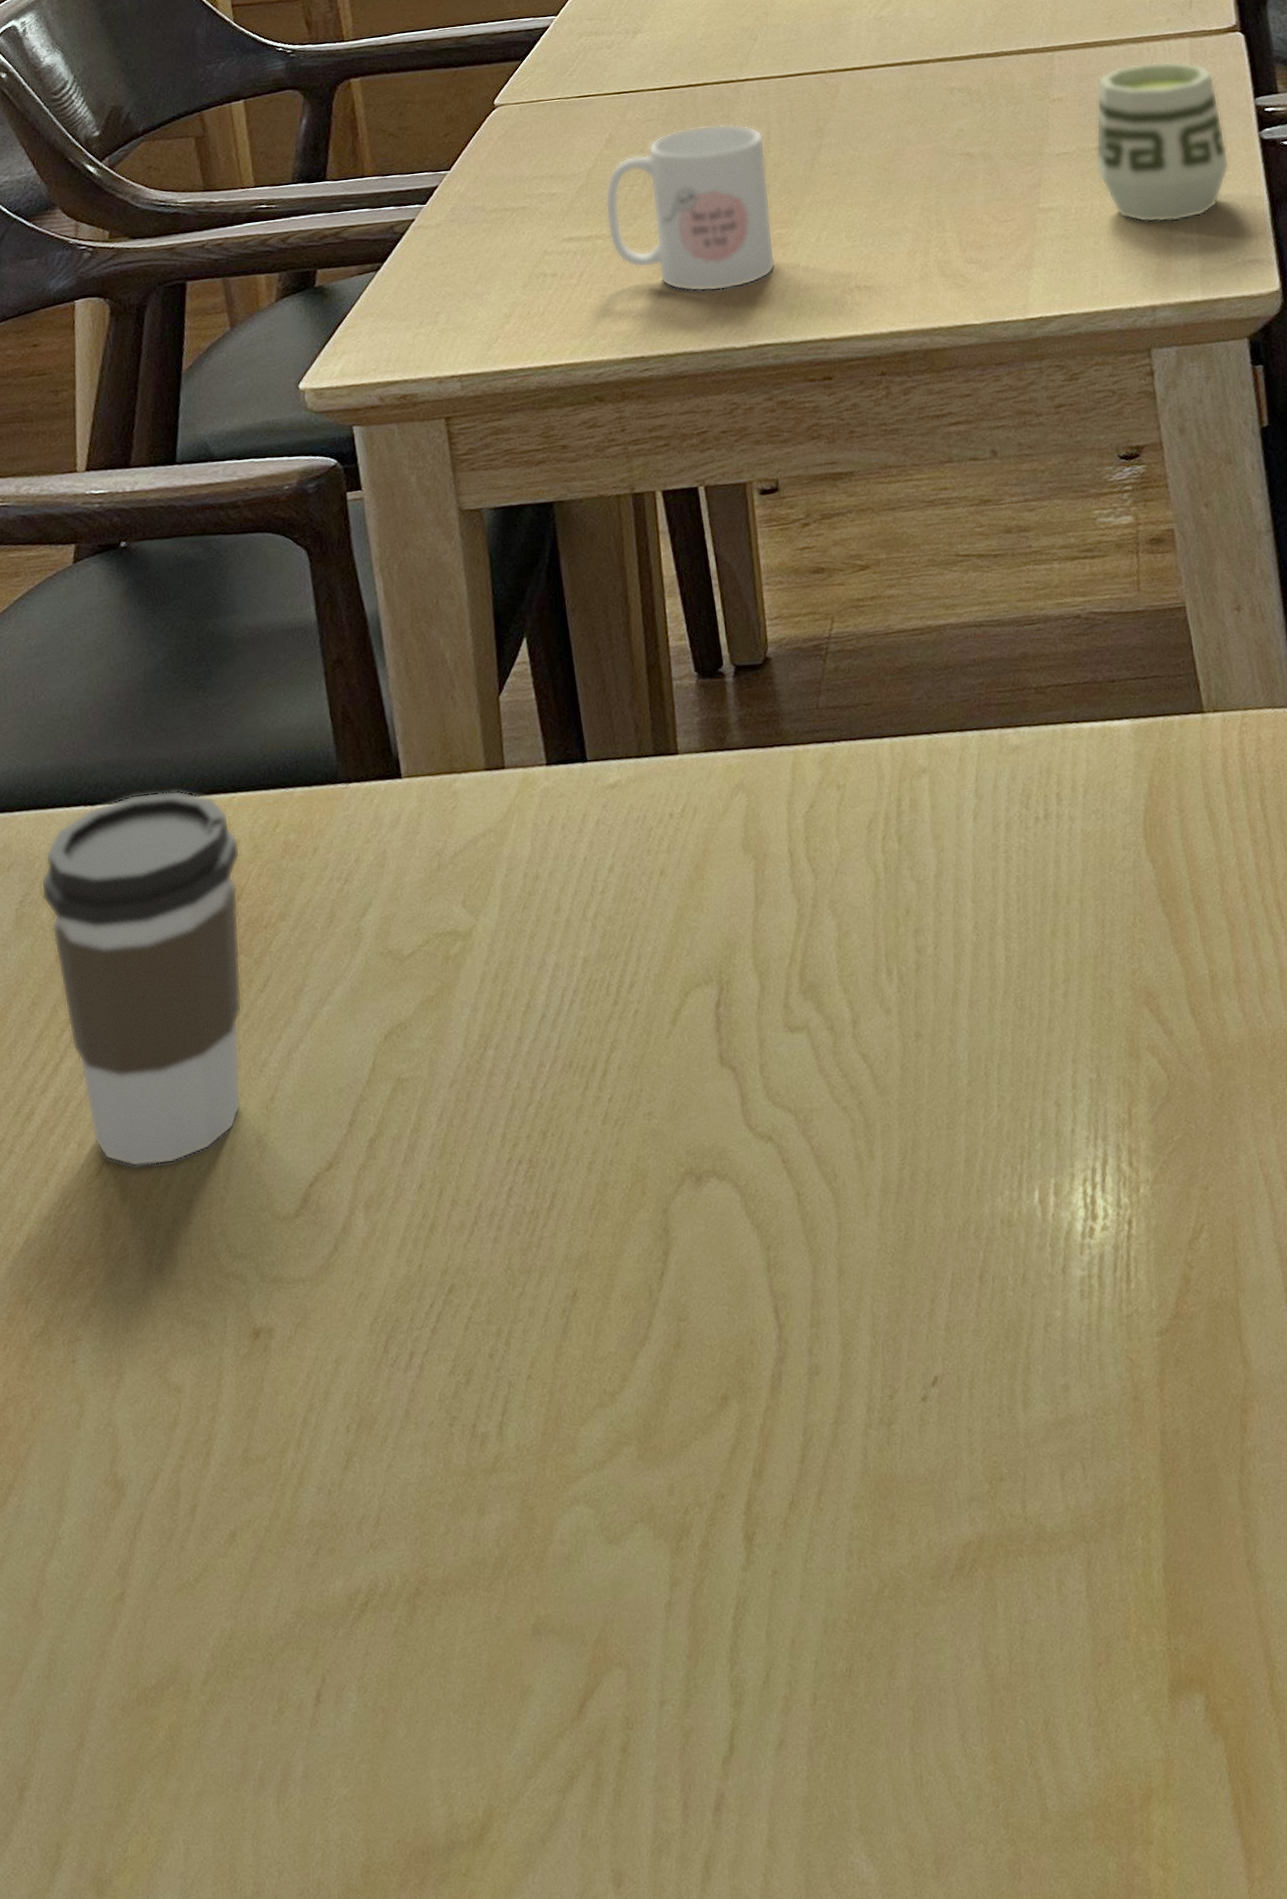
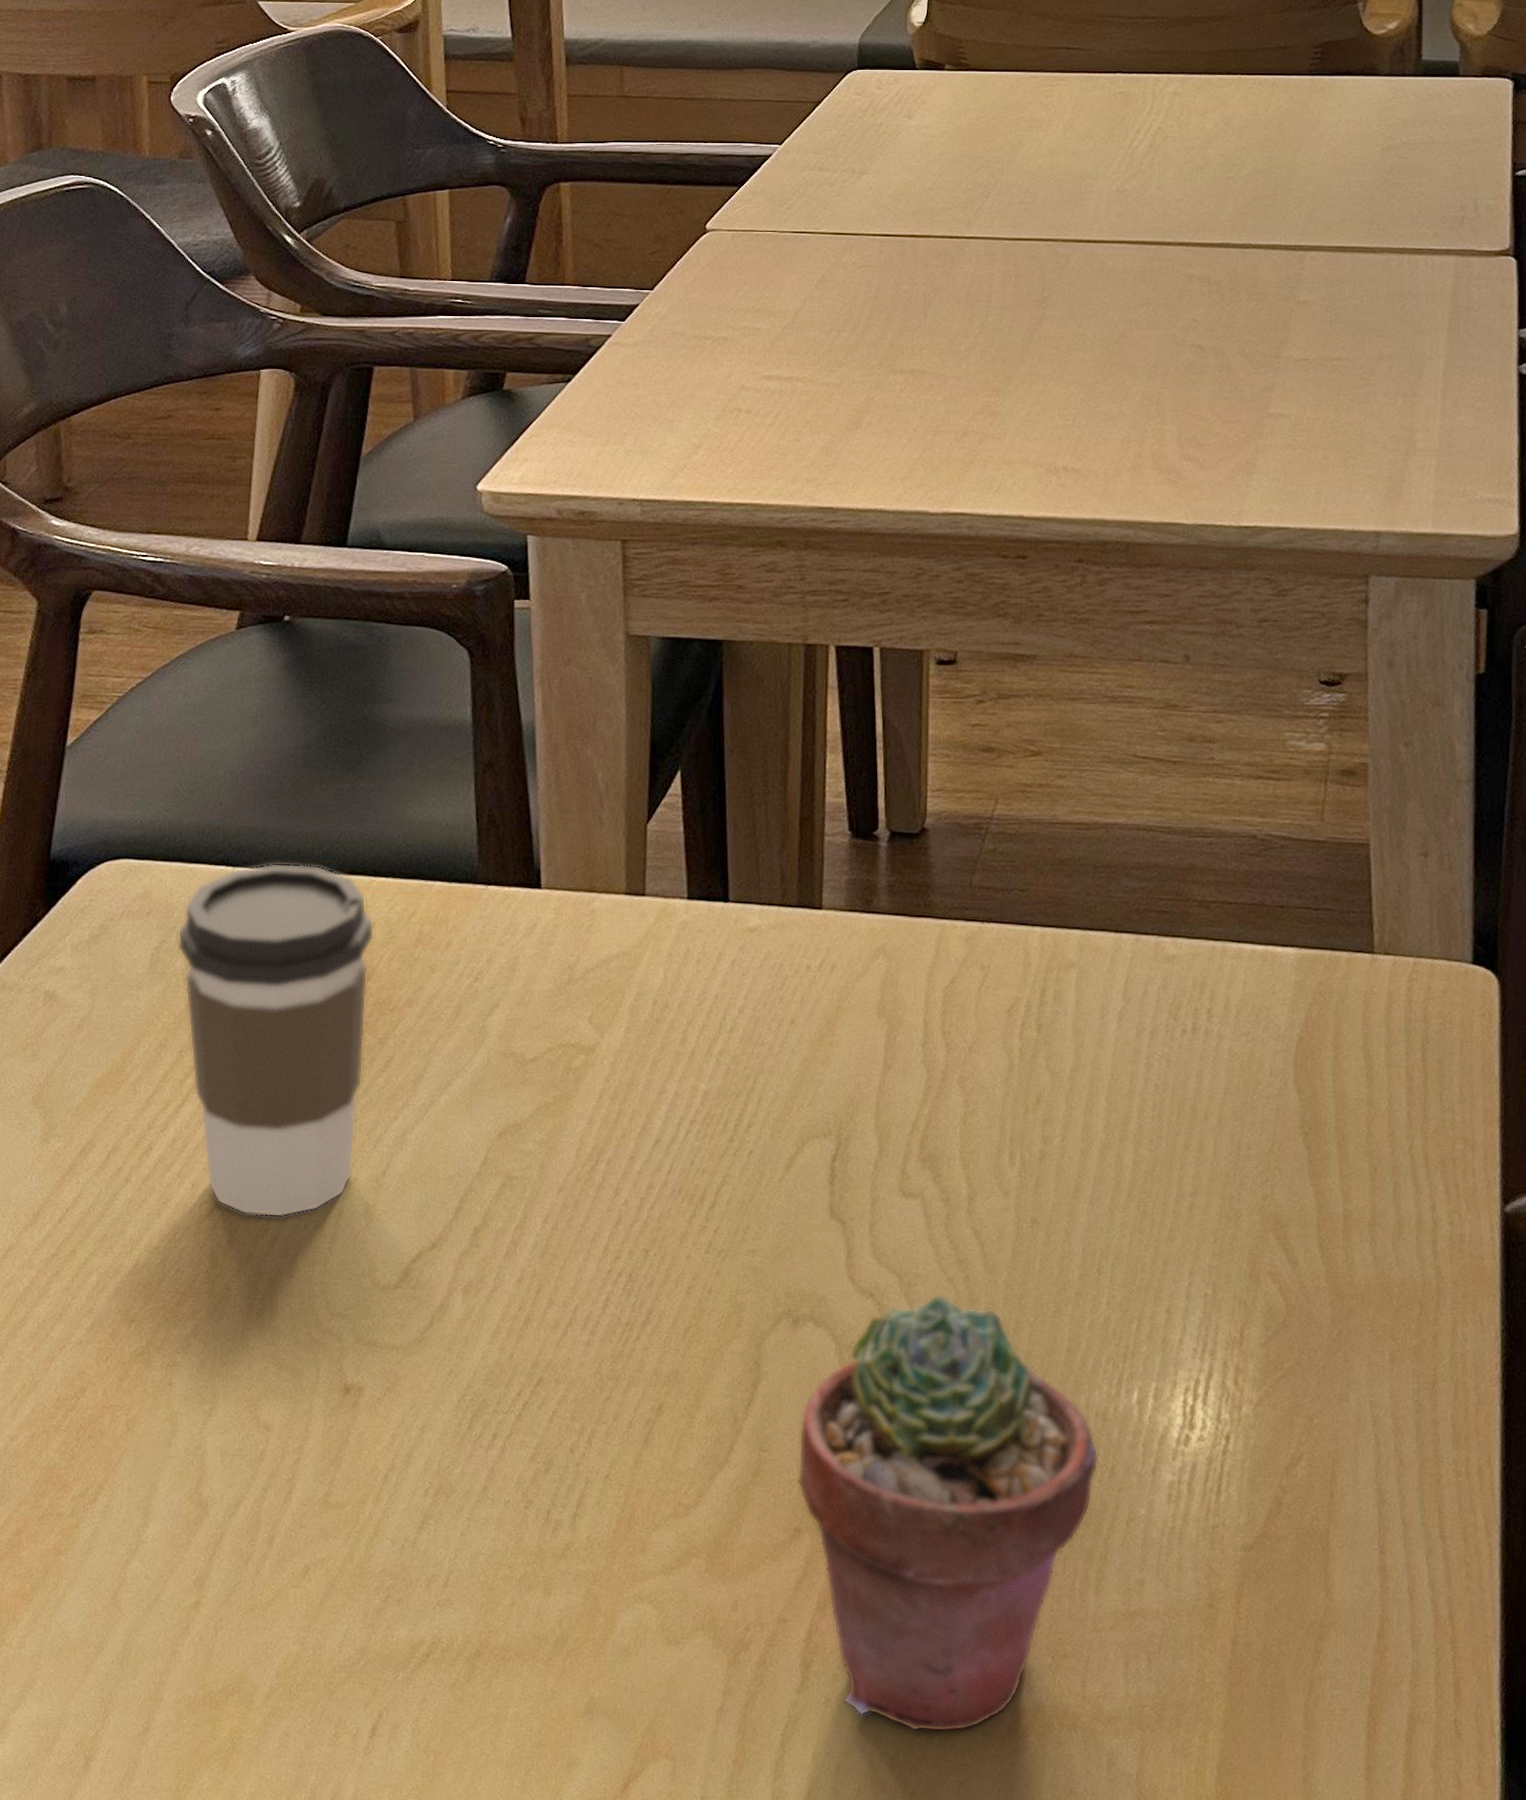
mug: present [605,123,776,292] -> none [809,279,984,452]
potted succulent: none [715,1125,1011,1589] -> present [797,1293,1099,1733]
cup: present [1095,60,1230,223] -> none [1335,275,1481,448]

